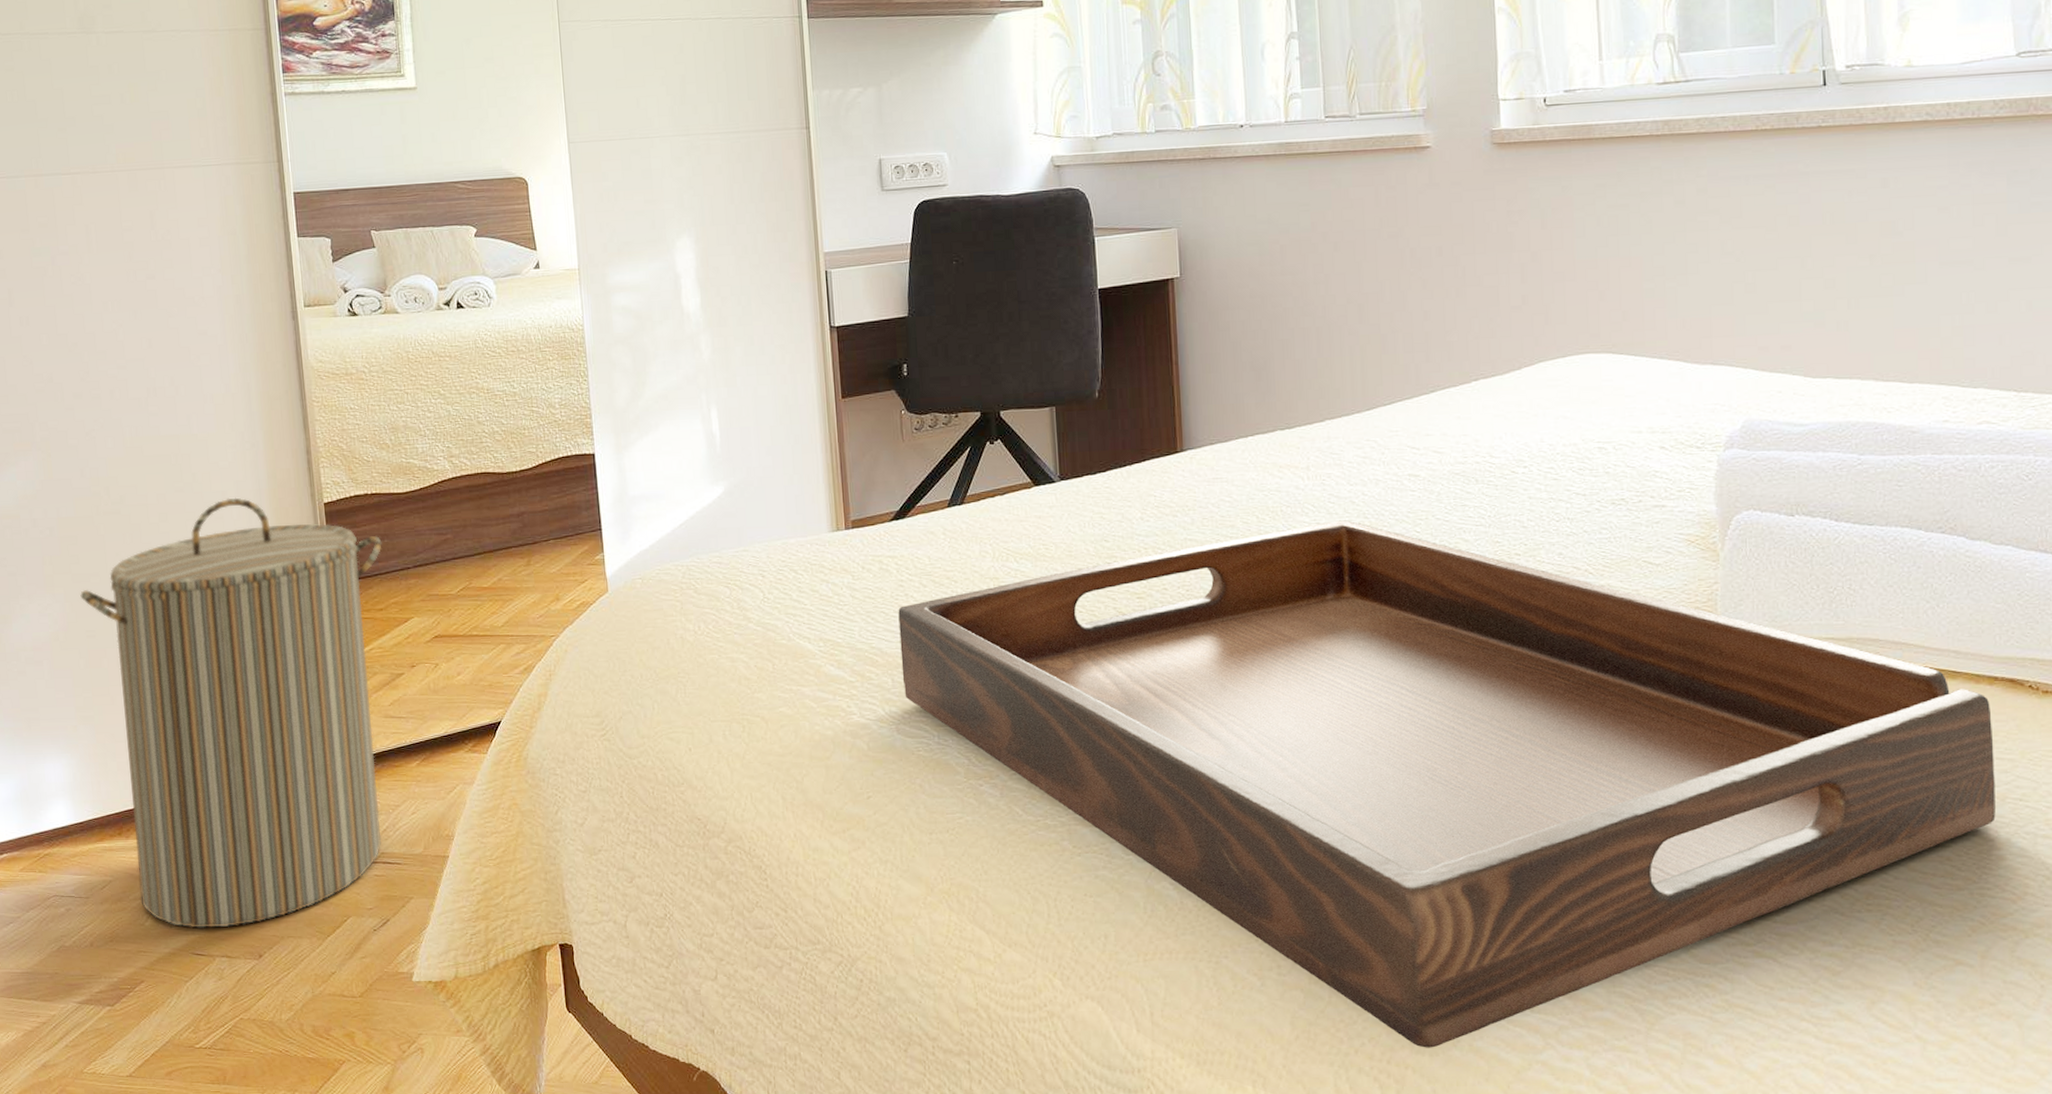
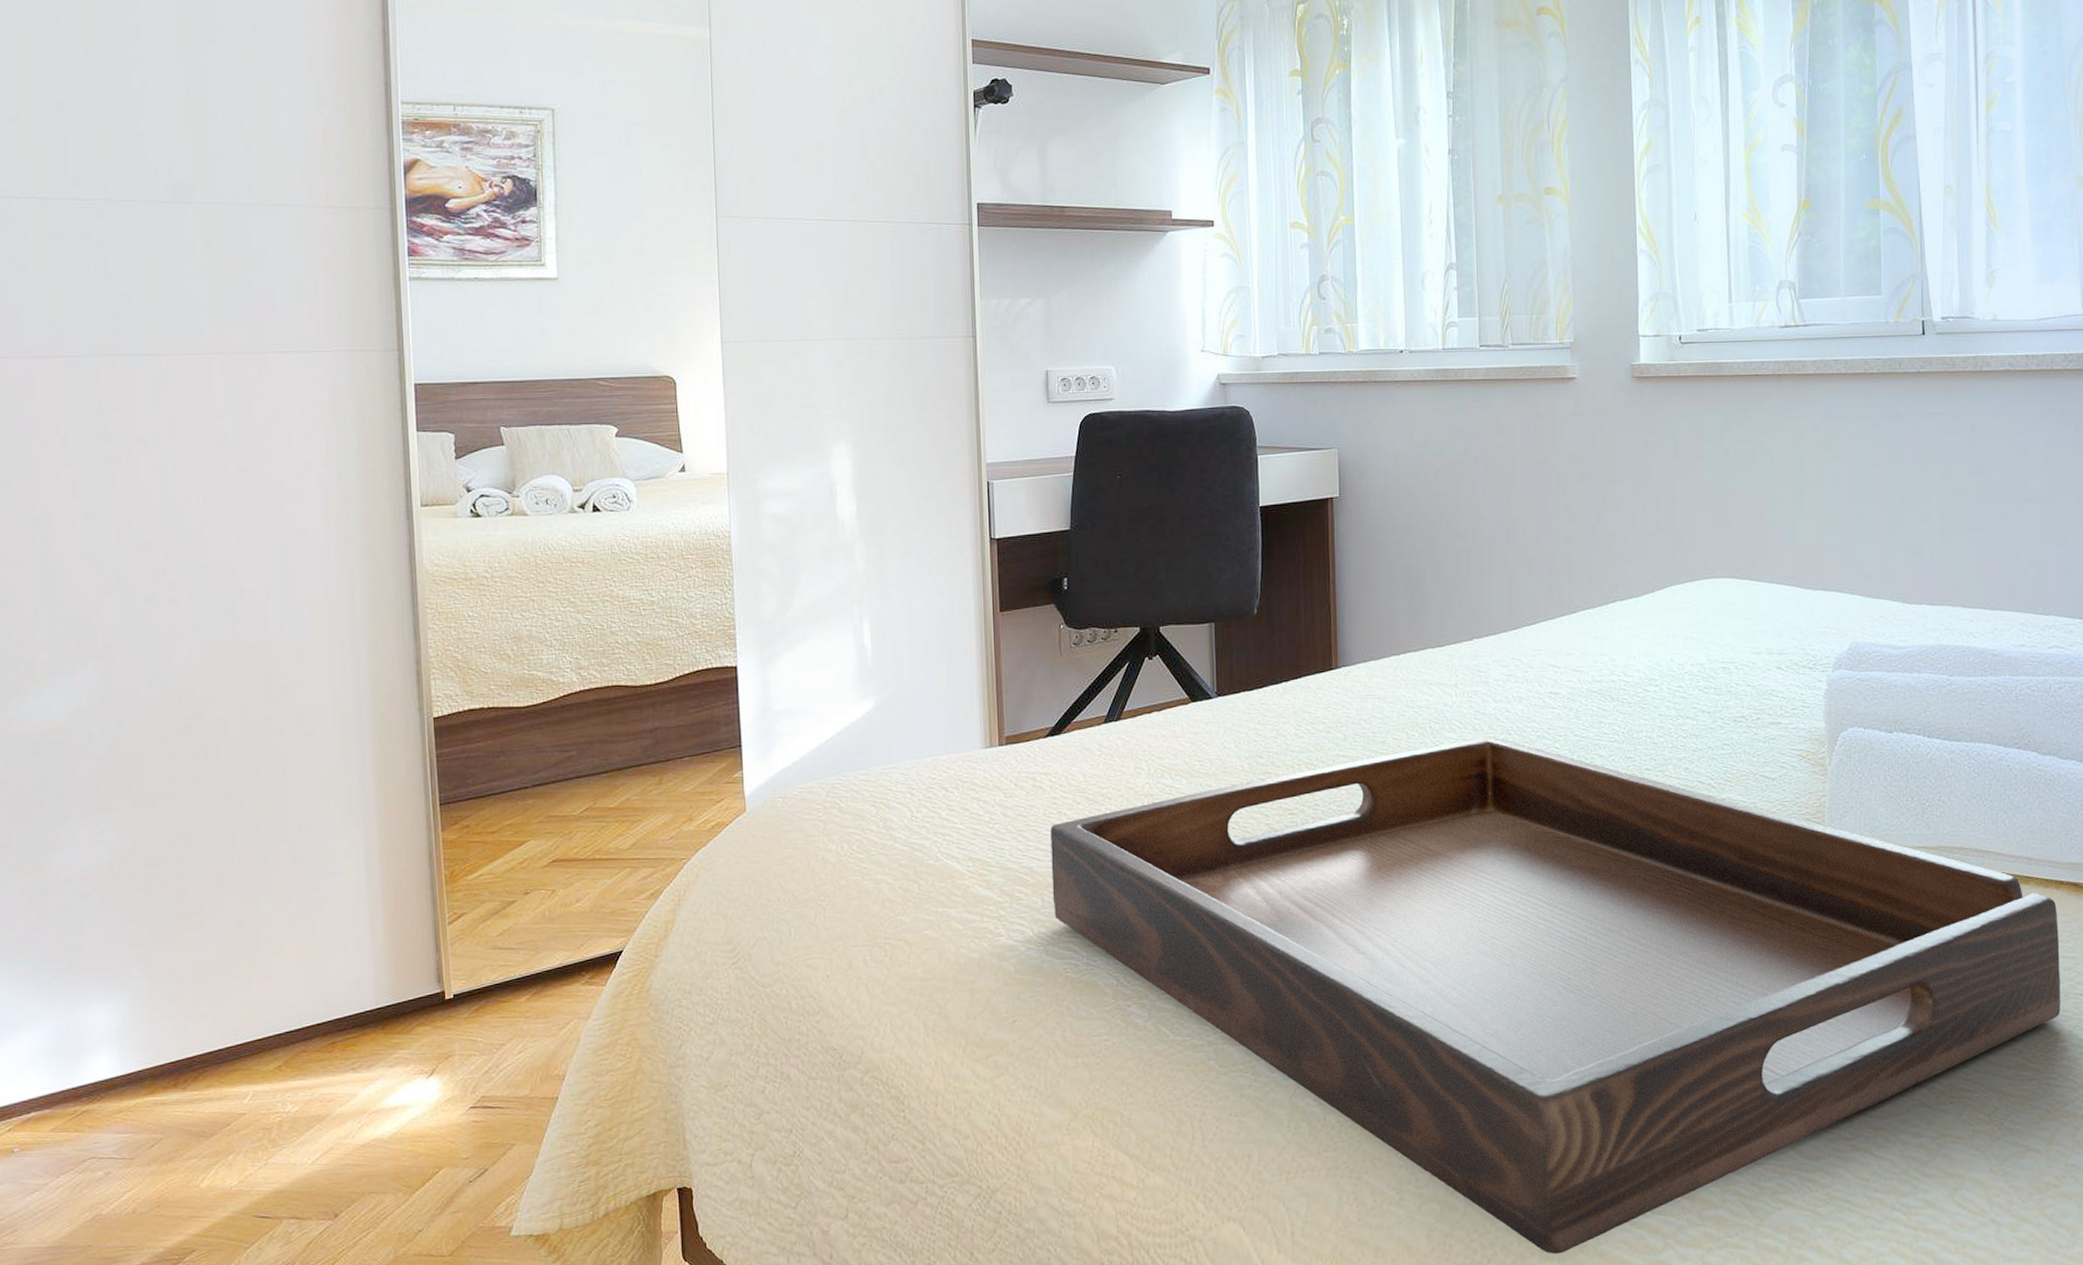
laundry hamper: present [80,497,382,928] -> none [141,711,498,1188]

